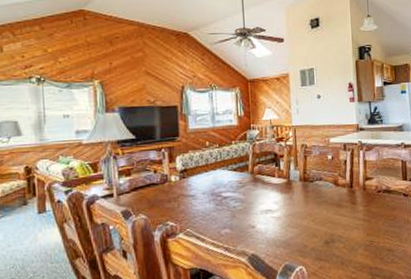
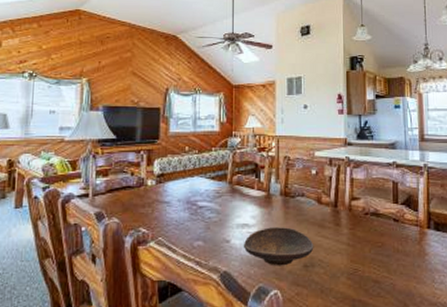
decorative bowl: none [268,209,334,245] -> present [243,227,314,266]

